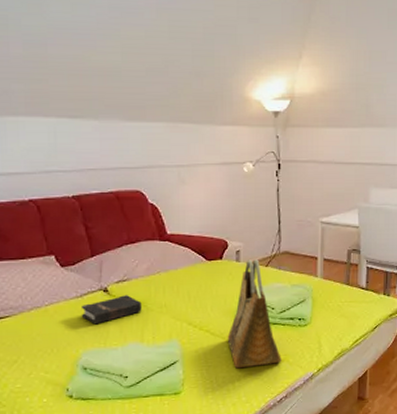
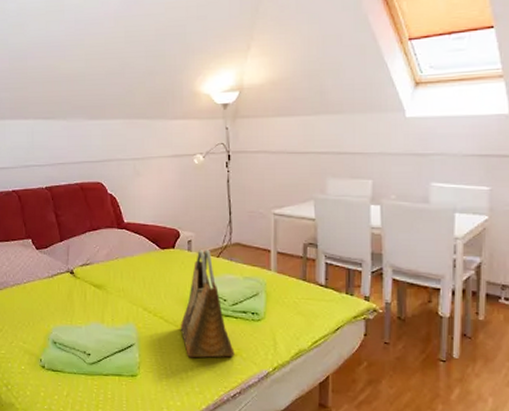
hardback book: present [80,295,142,325] -> none [51,278,102,303]

